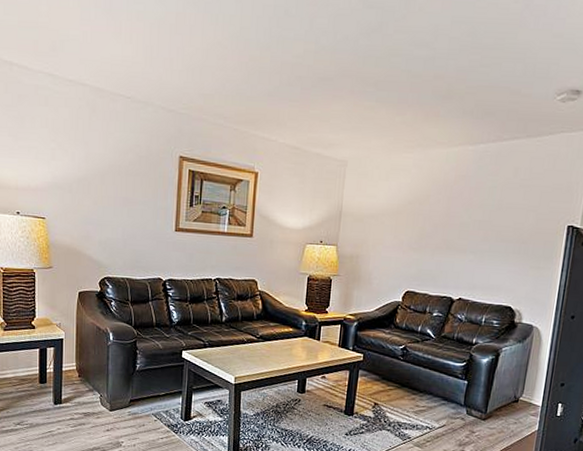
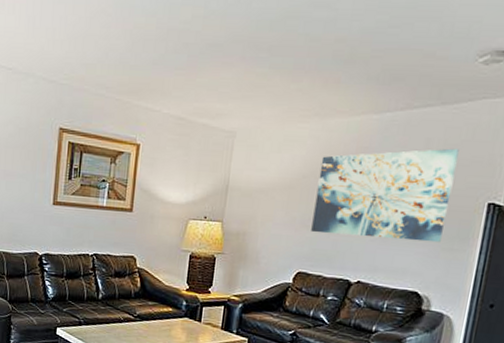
wall art: none [417,177,543,262] -> present [311,148,459,243]

